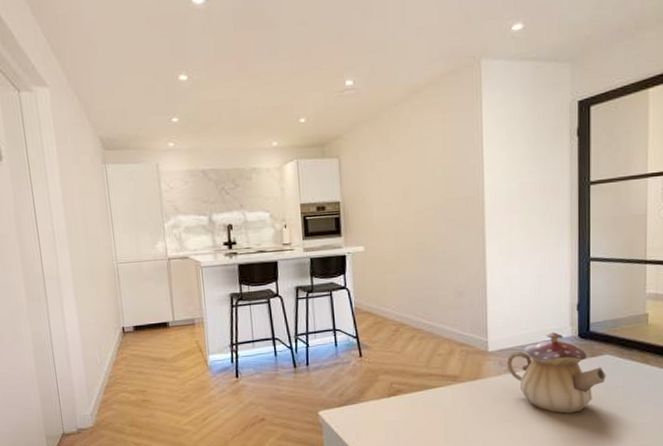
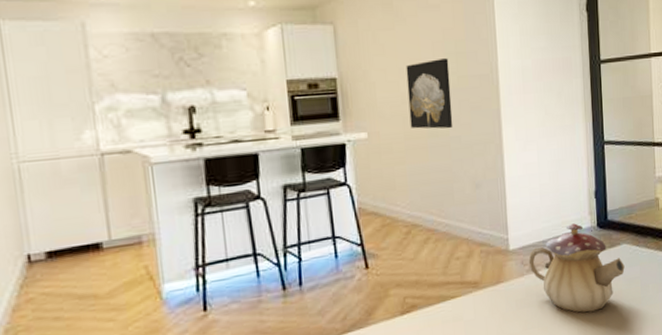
wall art: none [399,183,440,245] -> present [406,58,453,129]

